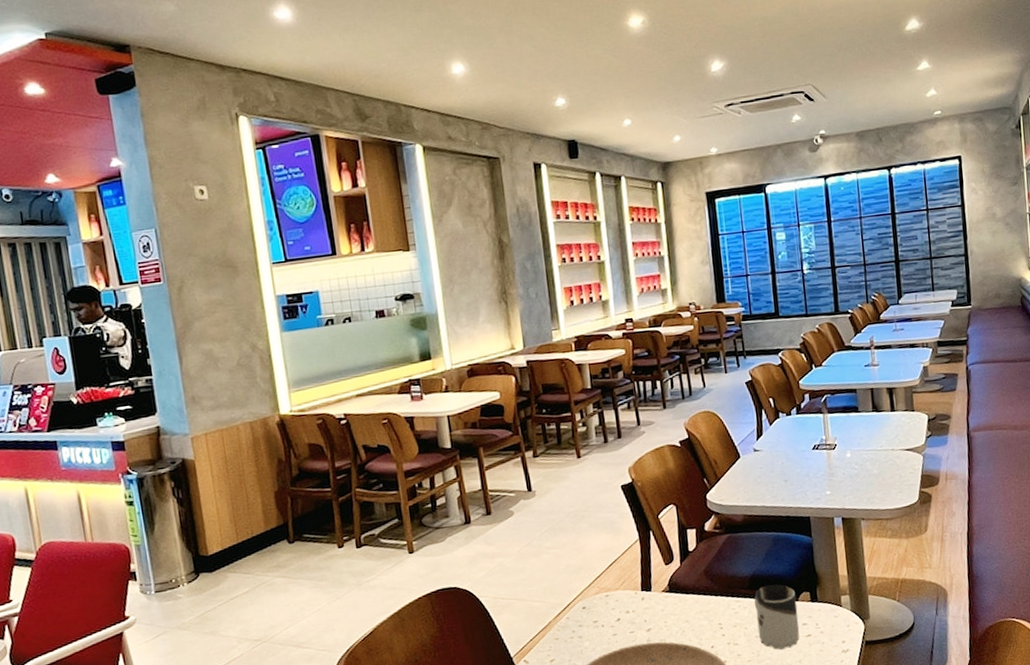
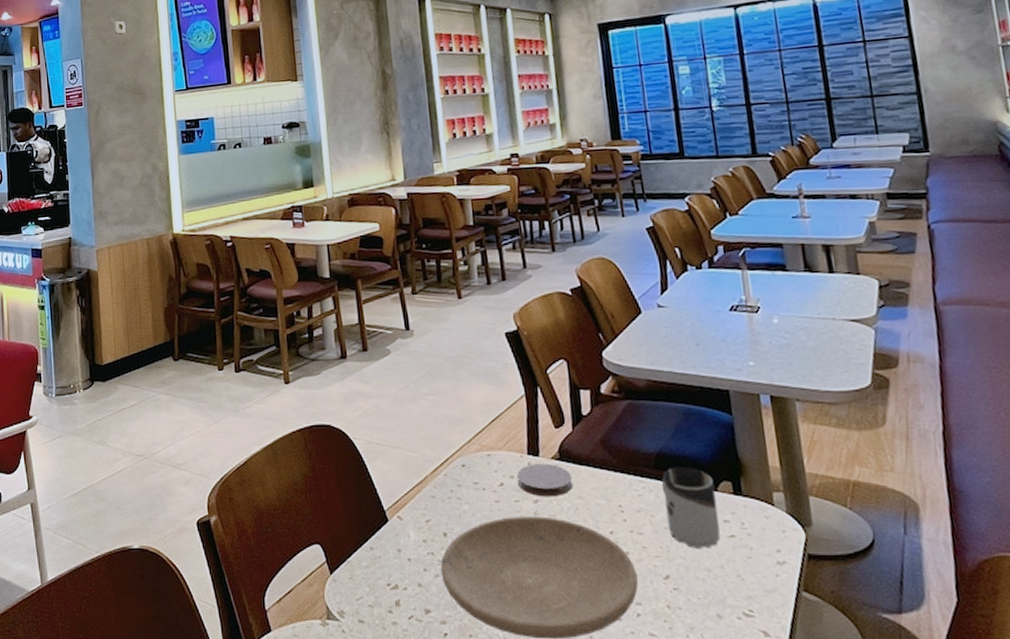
coaster: none [632,596,681,626] -> present [517,463,574,497]

